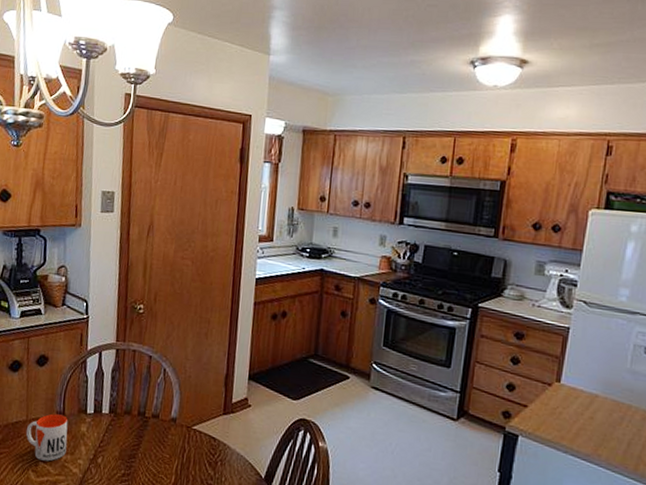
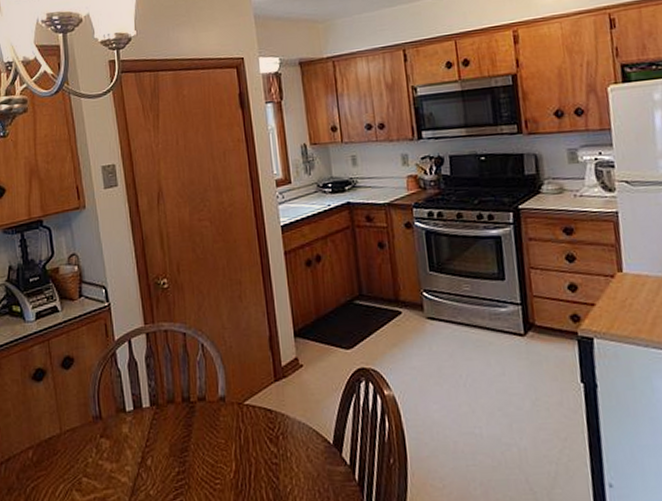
mug: present [26,414,68,462] -> none [62,419,110,476]

